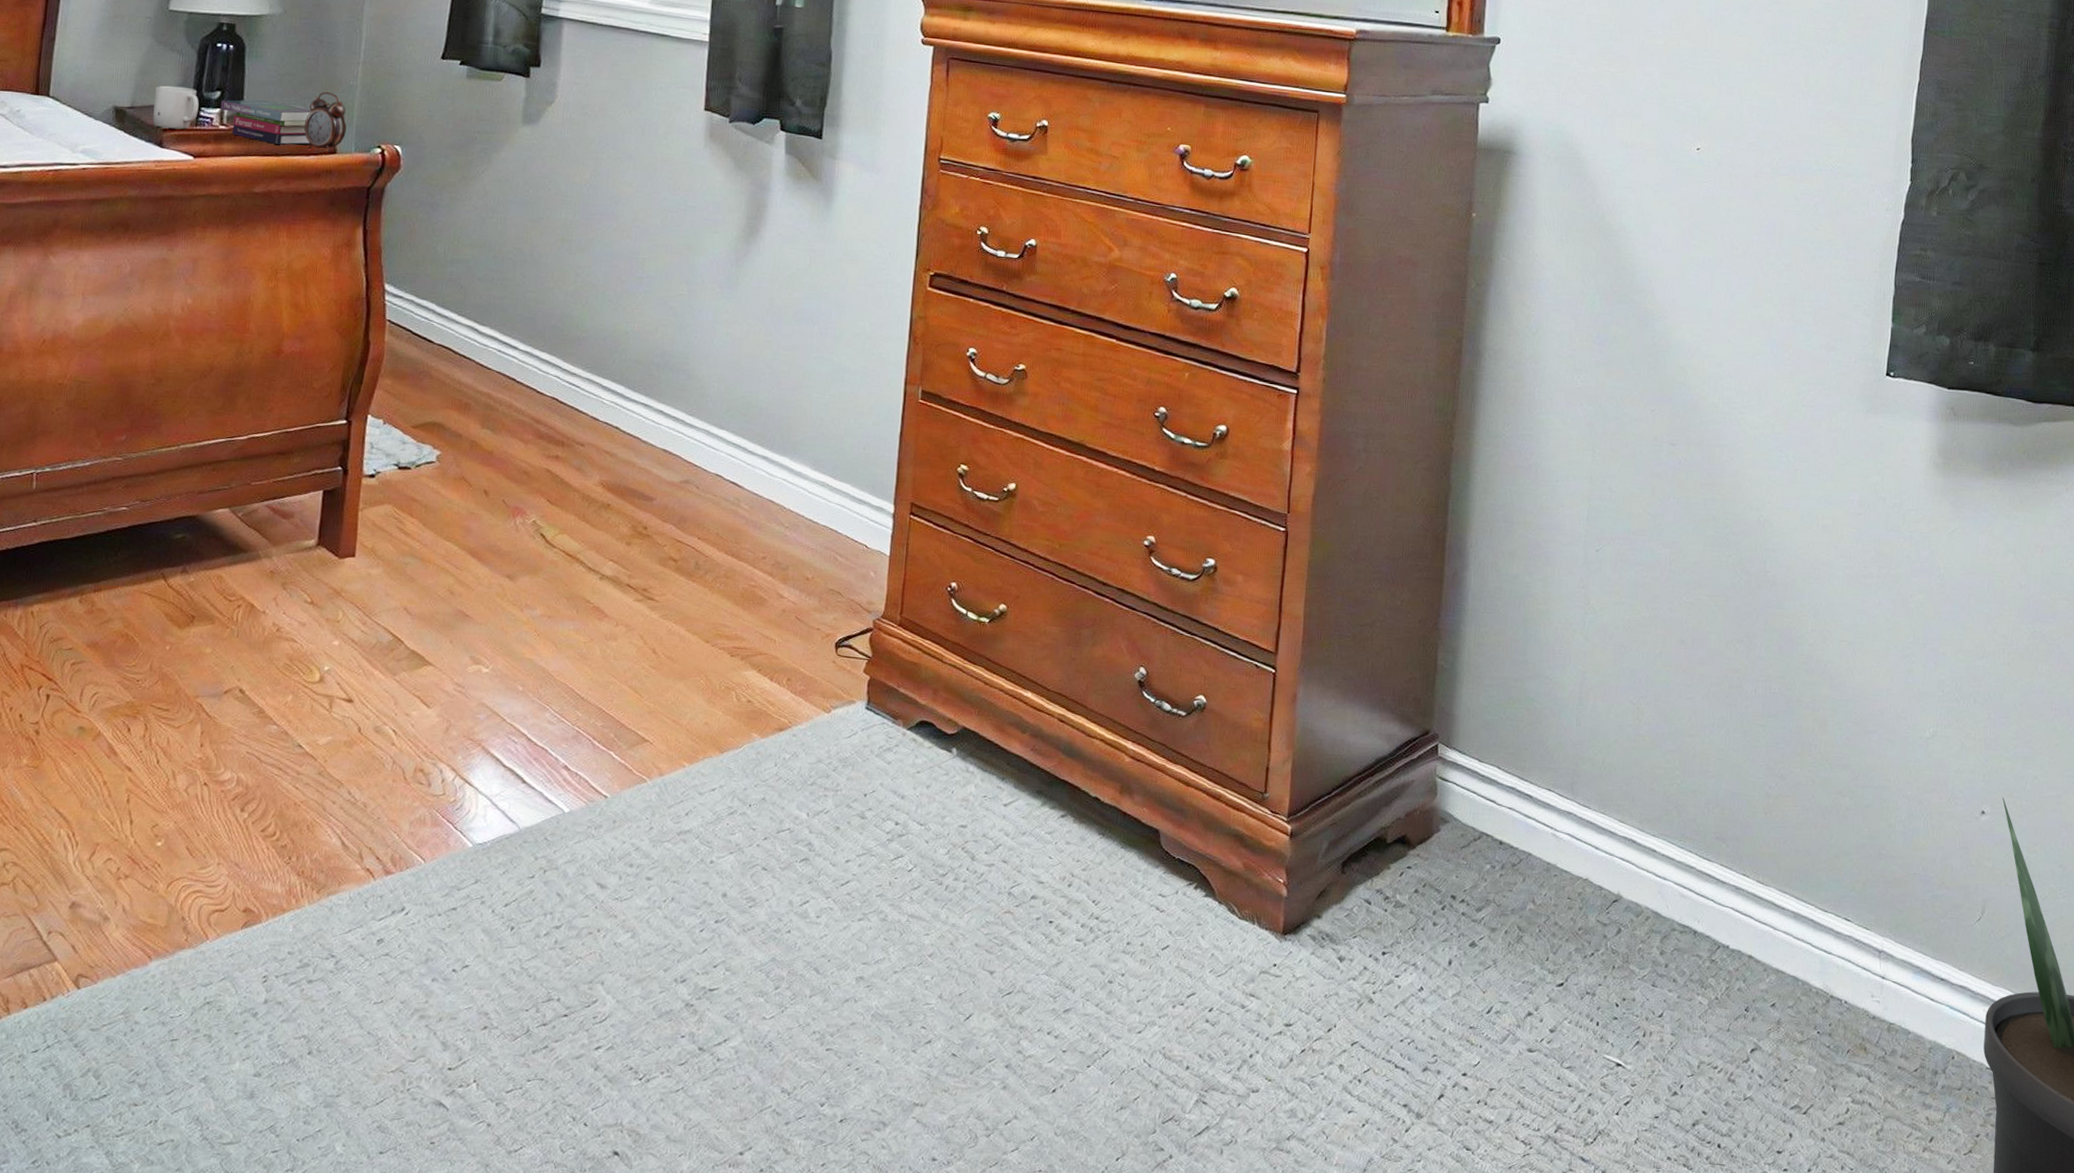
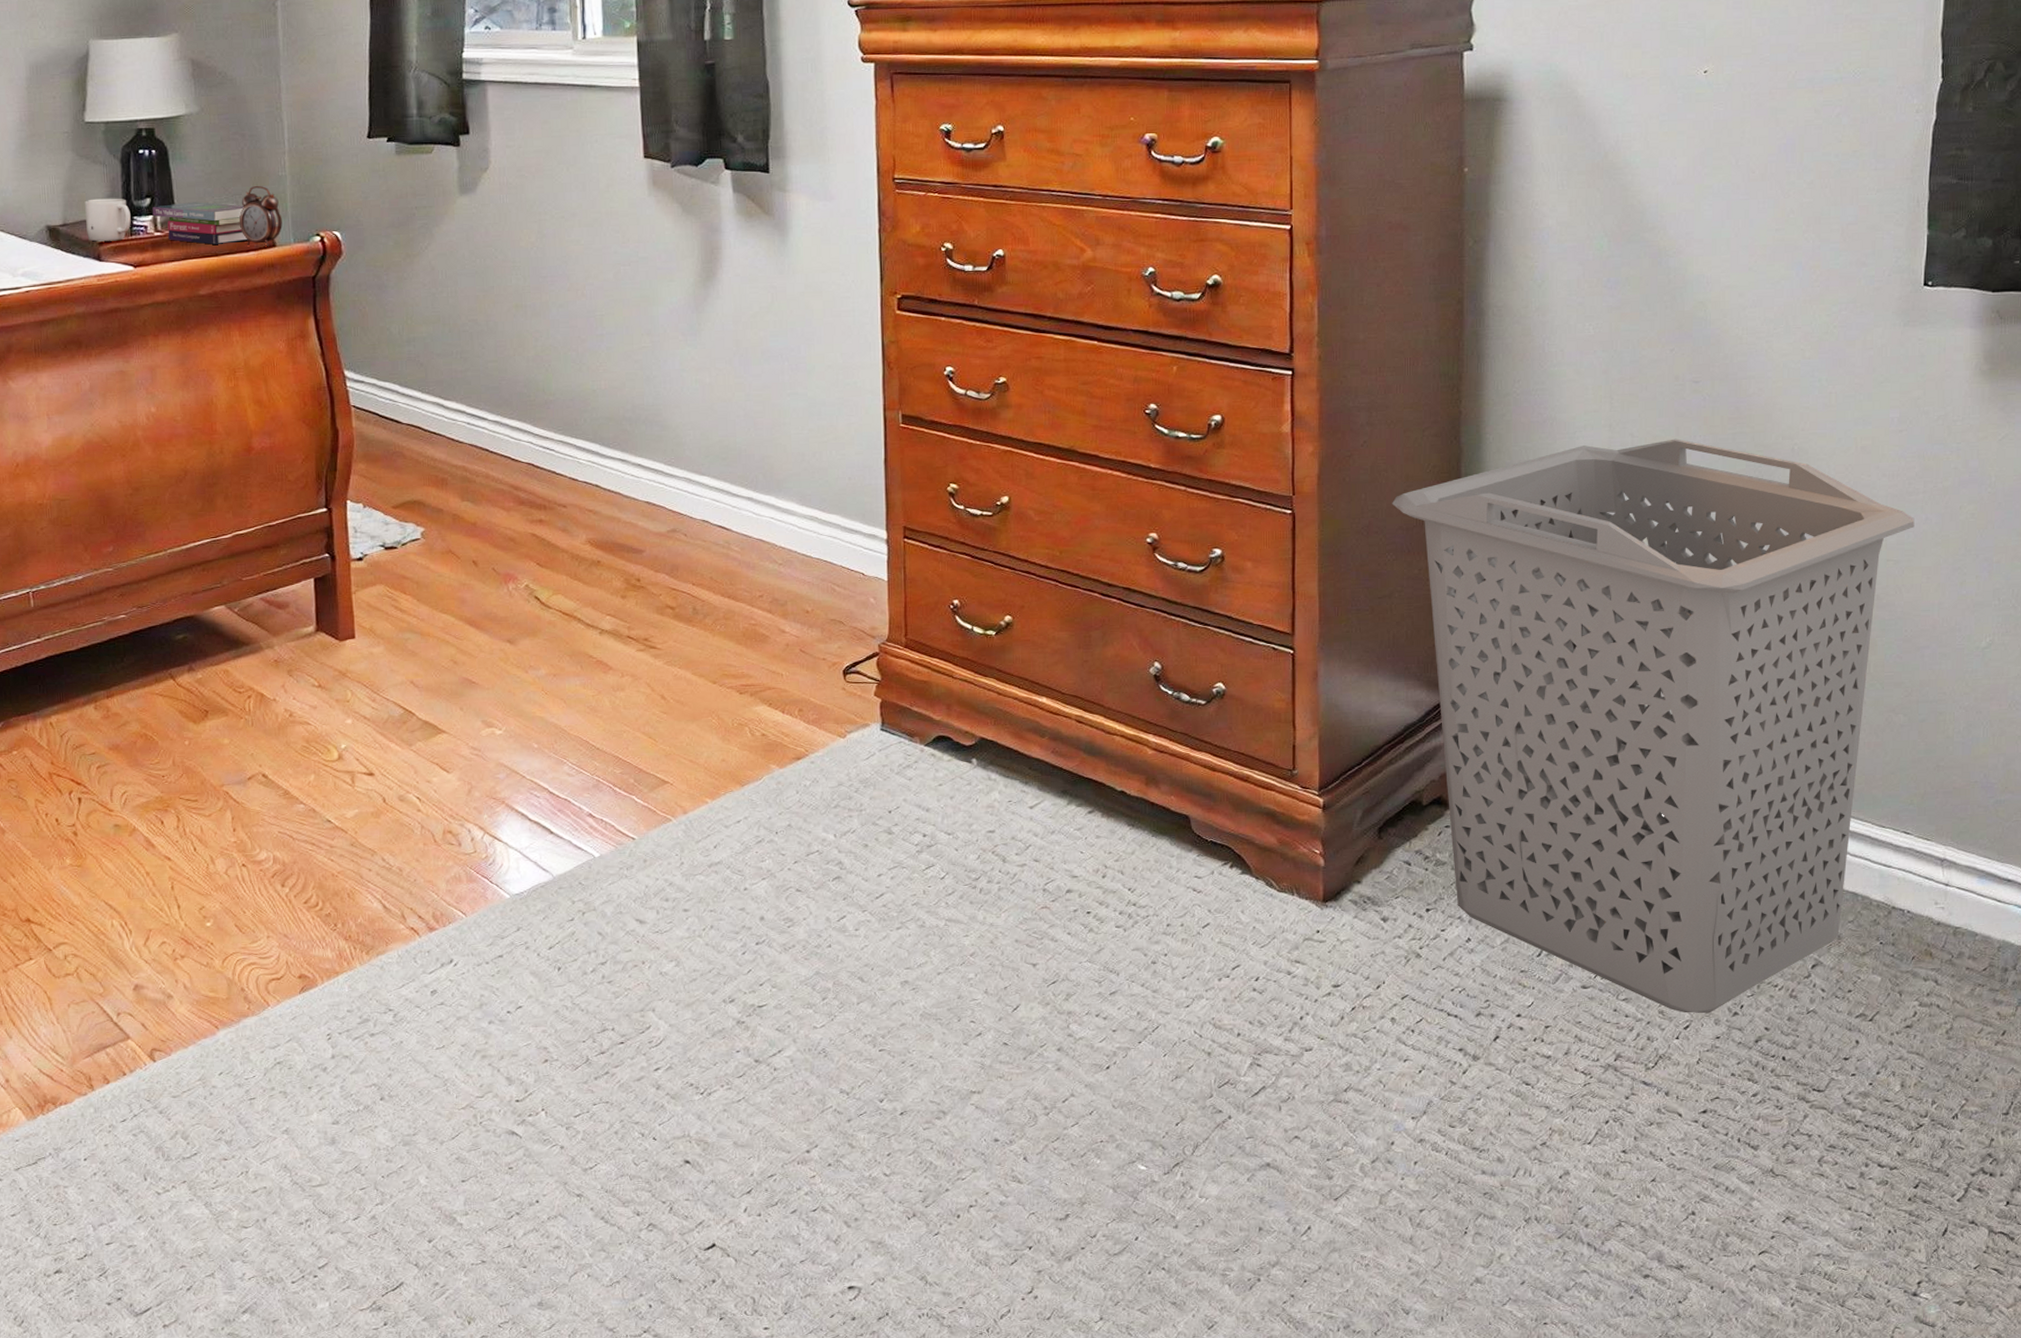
laundry basket: none [1381,495,1868,1091] -> present [1392,438,1915,1014]

